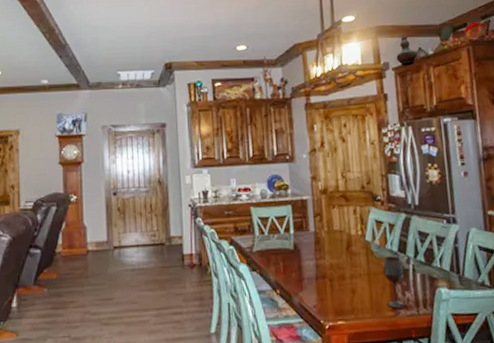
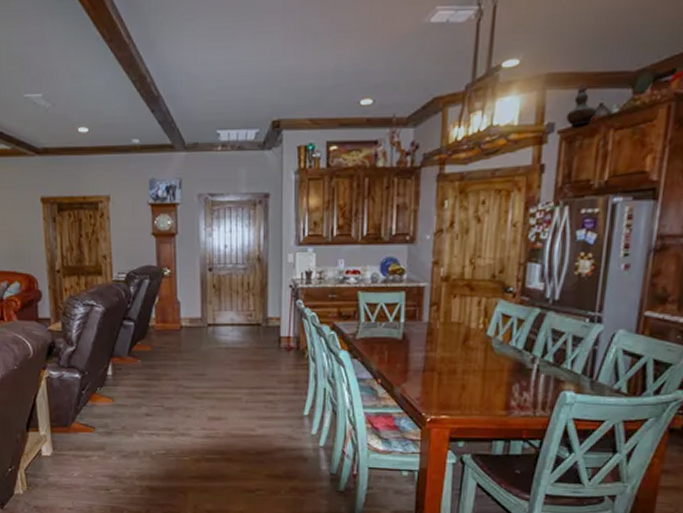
wine glass: present [382,256,407,310] -> none [499,354,526,409]

